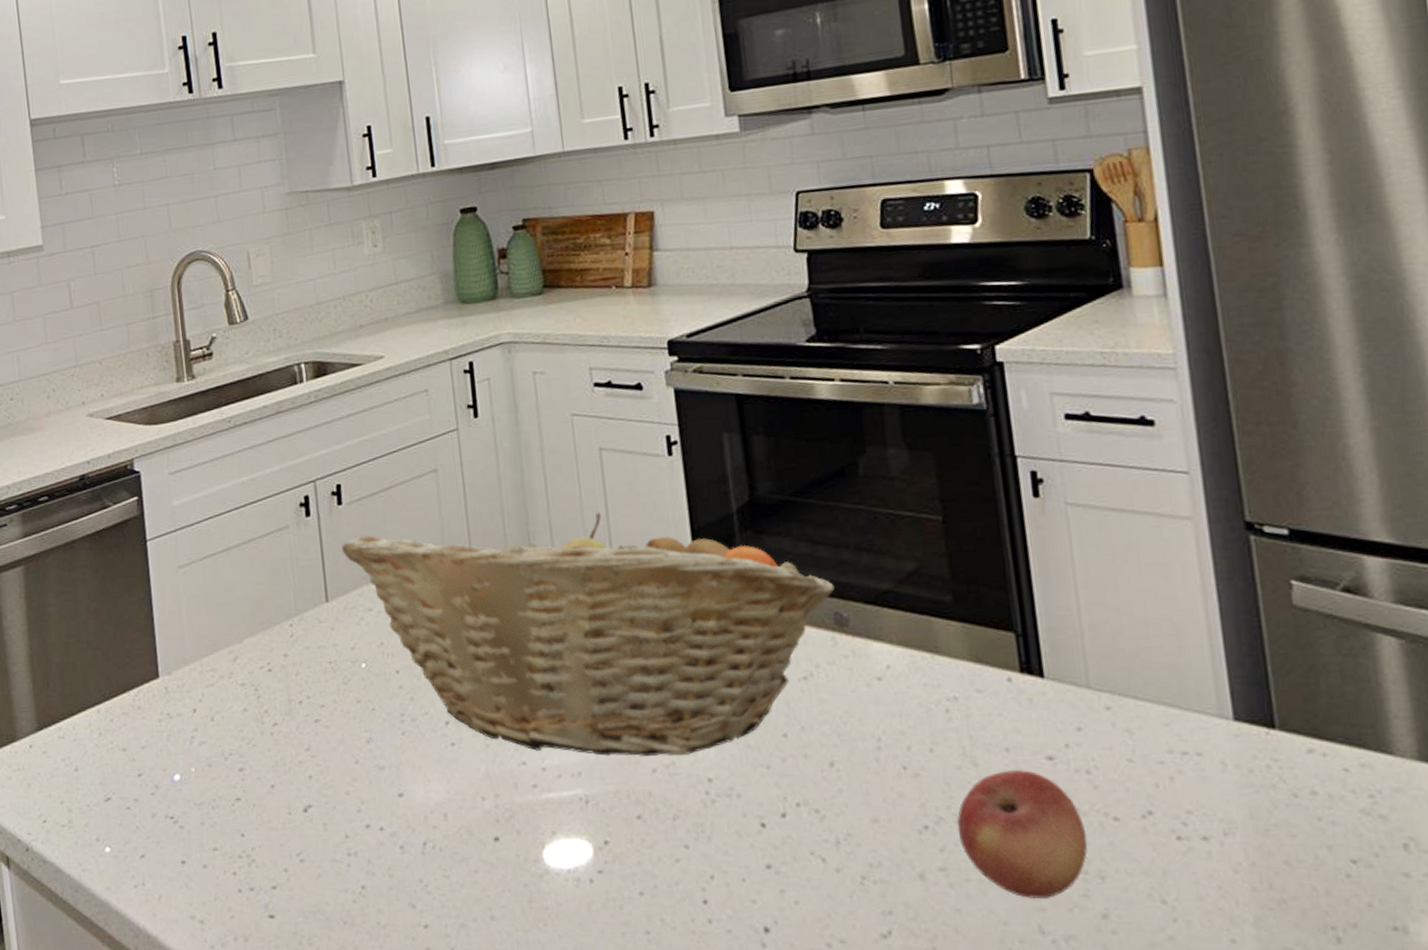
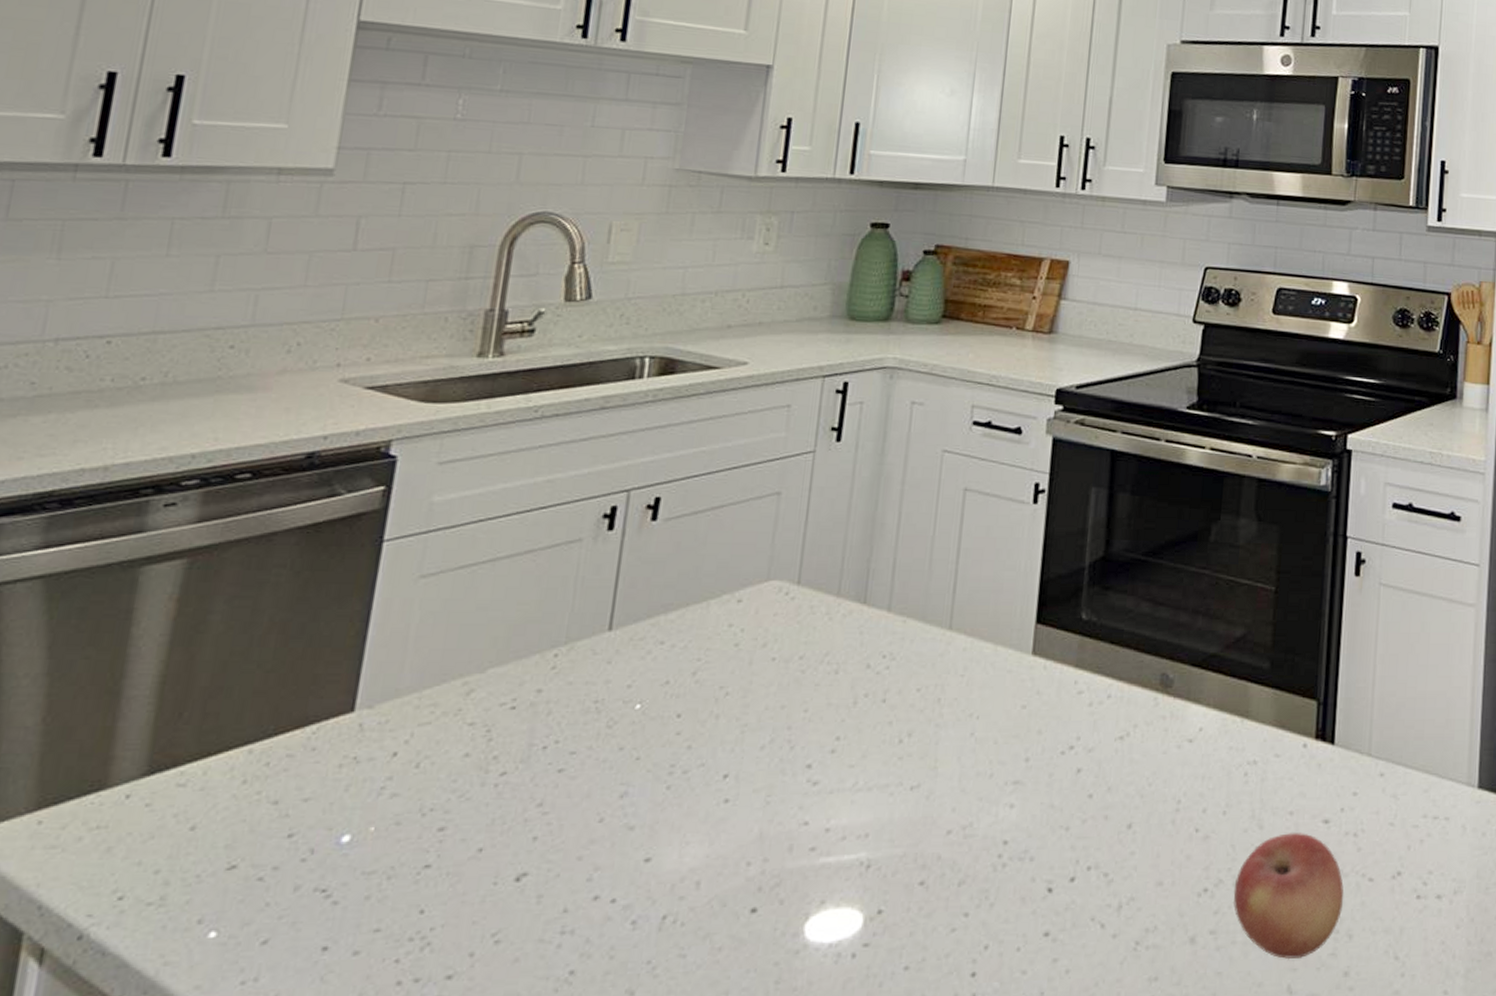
fruit basket: present [342,512,835,756] -> none [644,554,1167,816]

